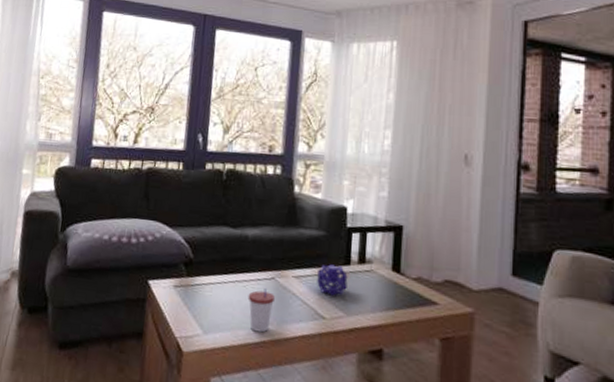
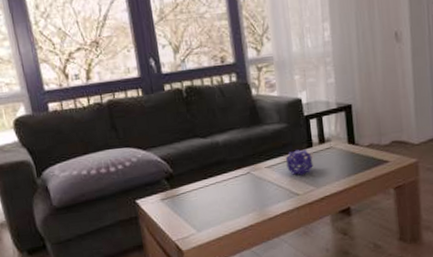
cup: present [248,288,276,333] -> none [229,183,254,220]

